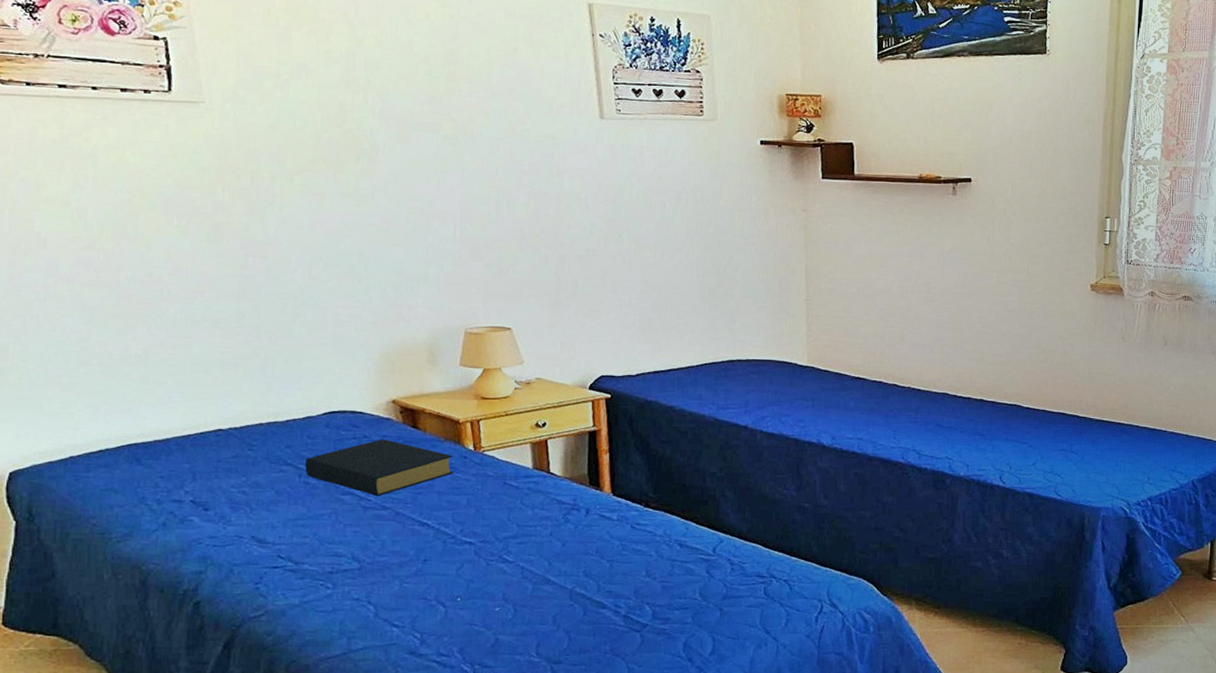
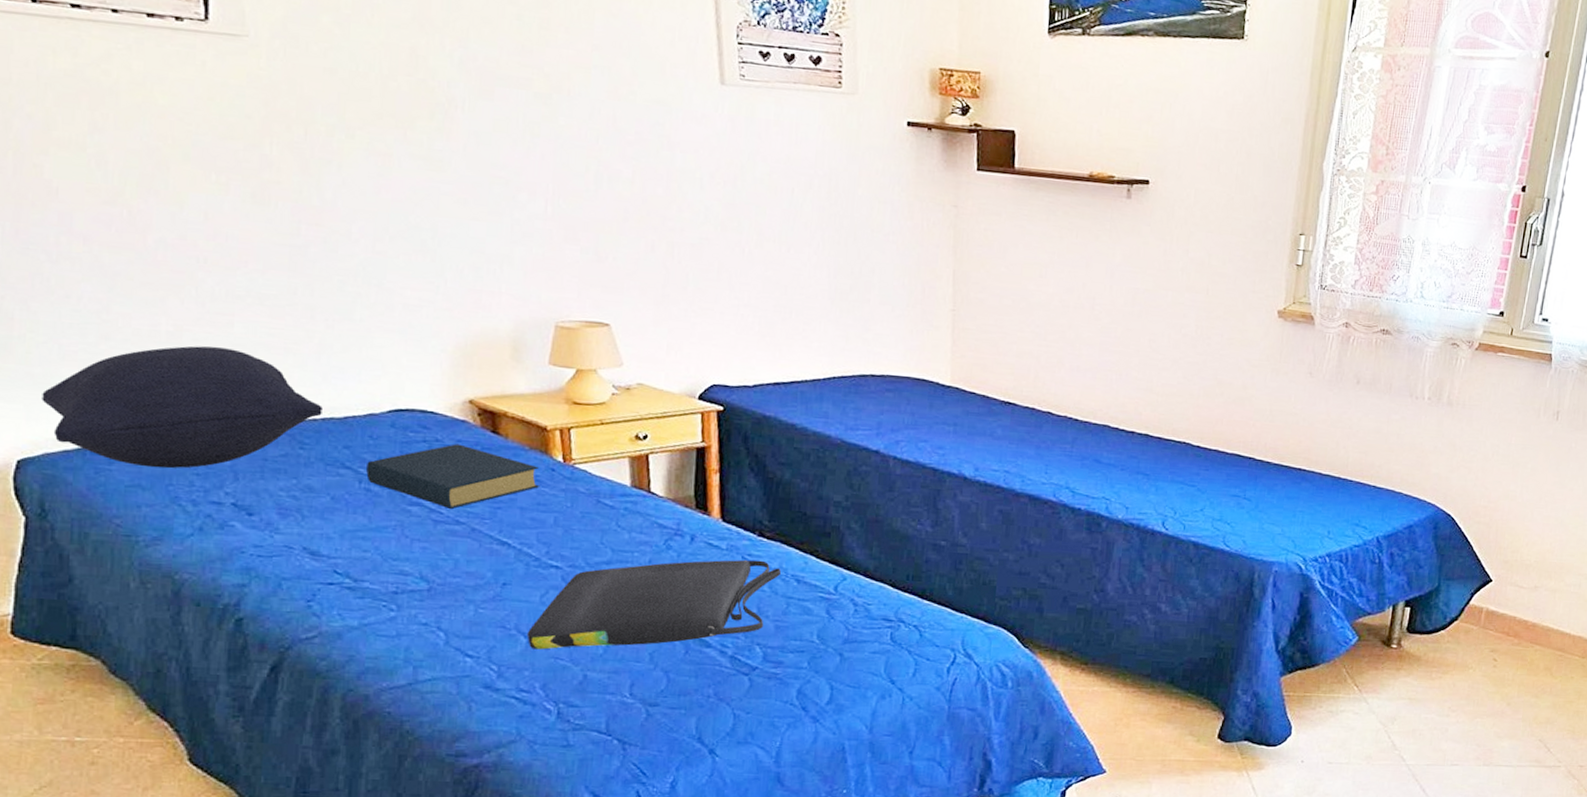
pillow: none [31,365,268,473] -> present [42,346,323,469]
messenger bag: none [445,528,665,617] -> present [526,559,781,650]

